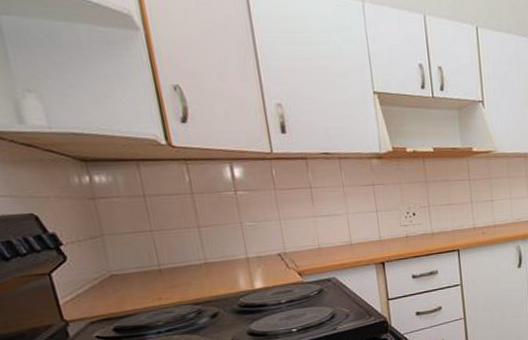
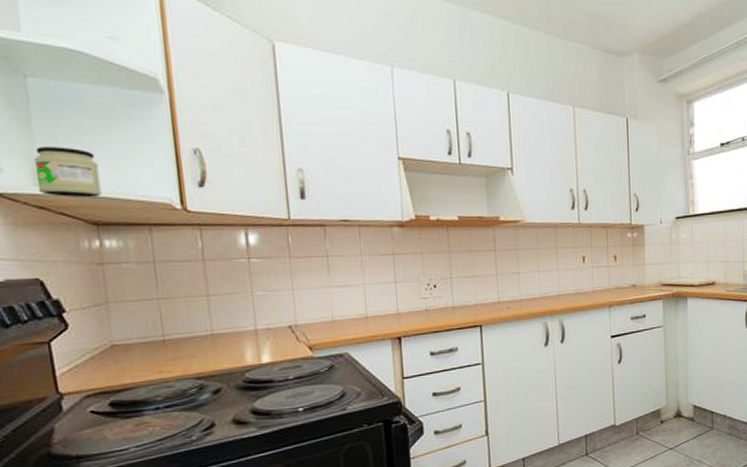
jar: none [15,84,87,135] -> present [33,147,102,198]

